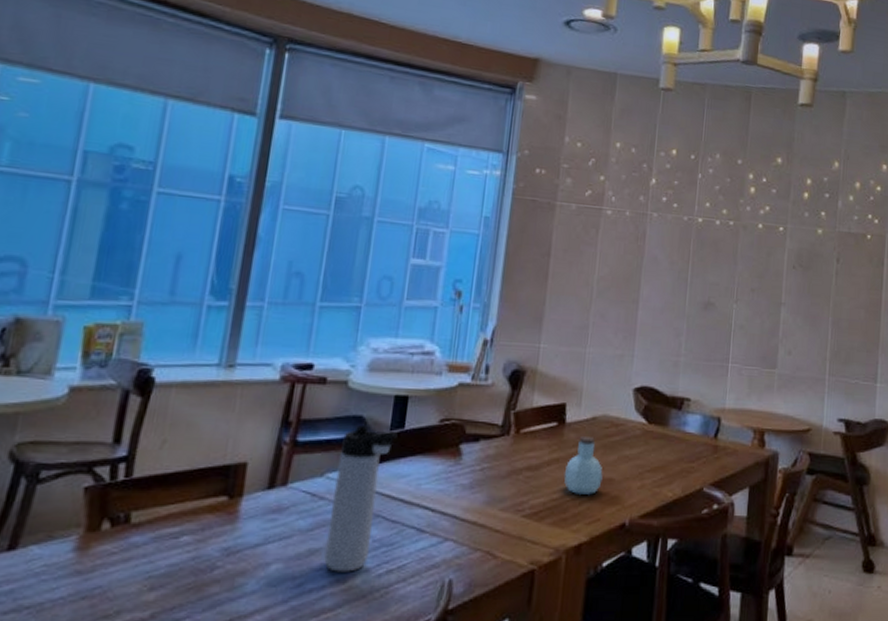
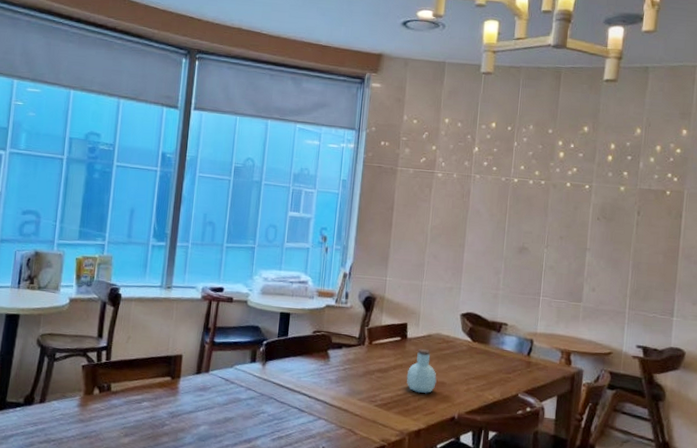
thermos bottle: present [324,426,398,572] -> none [235,333,283,436]

